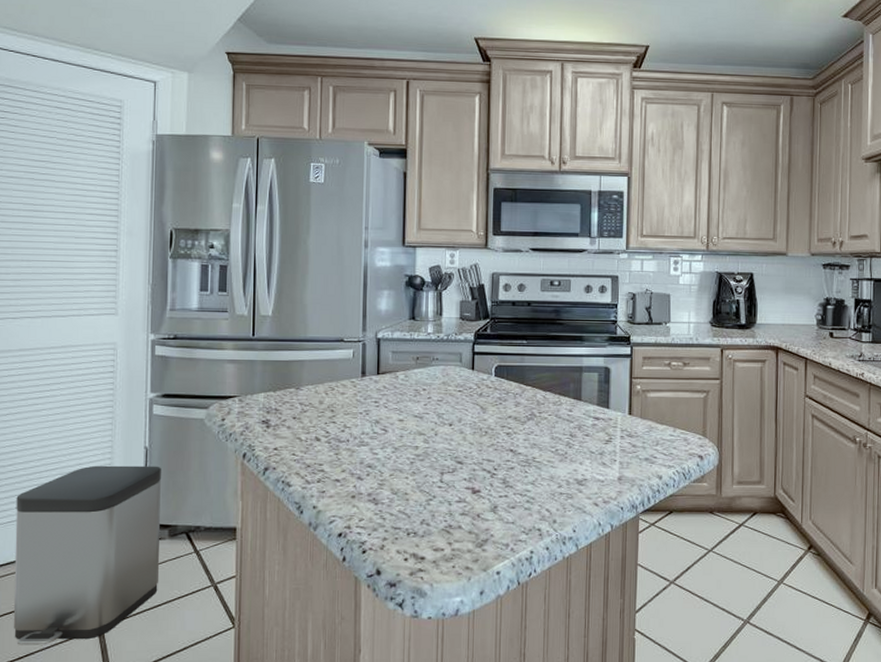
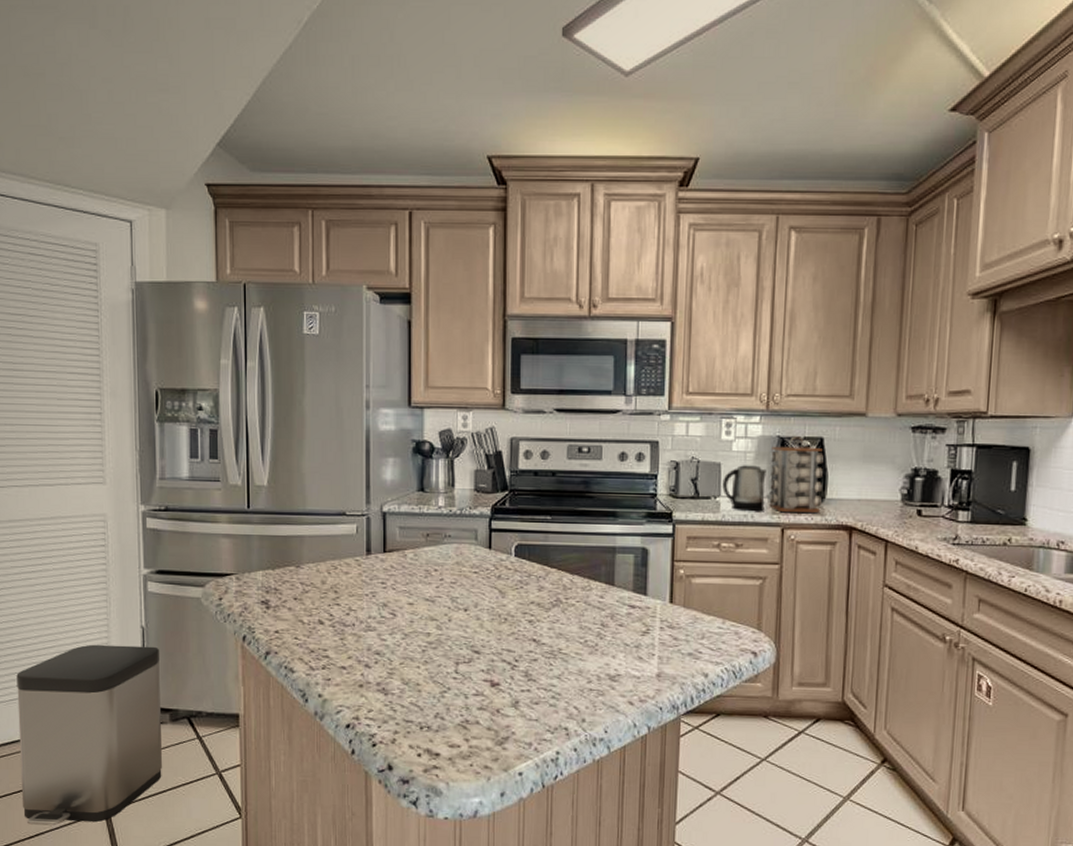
kettle: none [672,295,708,336] -> present [722,464,766,512]
spice rack: none [709,272,754,336] -> present [768,436,824,514]

